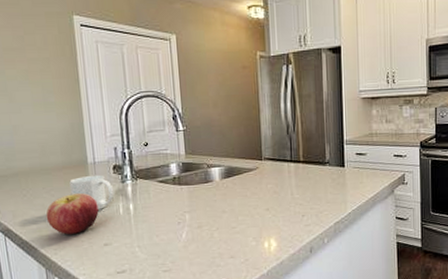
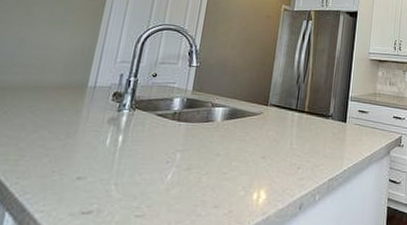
apple: present [46,192,99,235] -> none [20,116,85,163]
mug: present [69,174,115,210] -> none [57,99,108,138]

